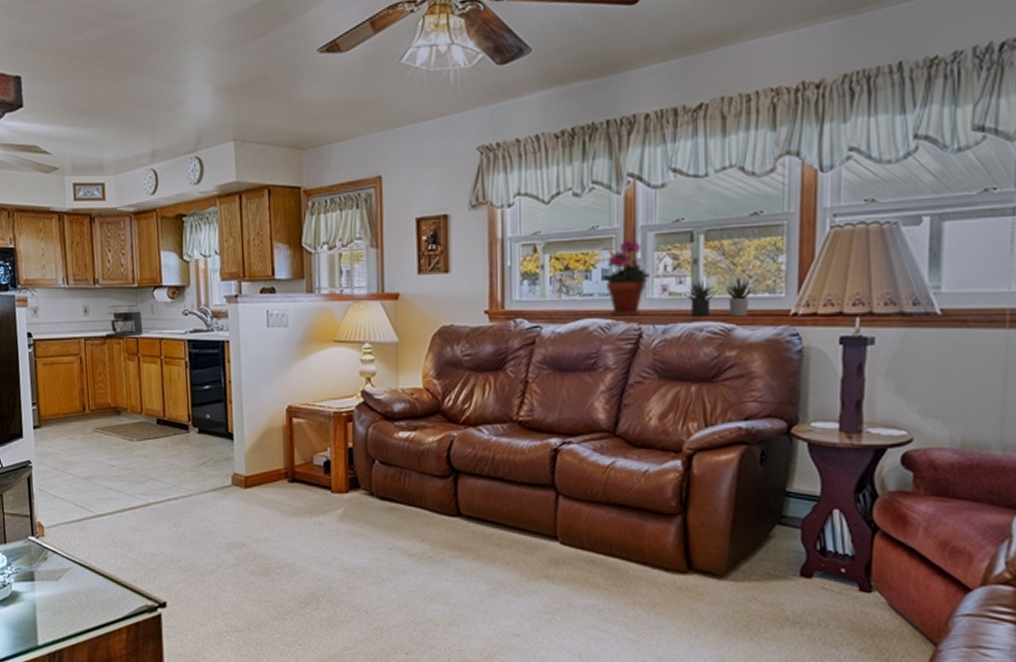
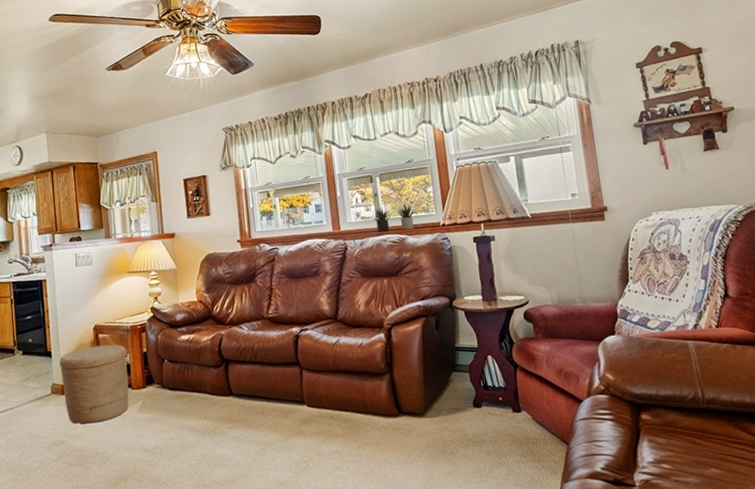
woven basket: none [243,432,328,528] -> present [59,344,129,424]
potted plant: present [601,239,651,318] -> none [315,183,348,237]

